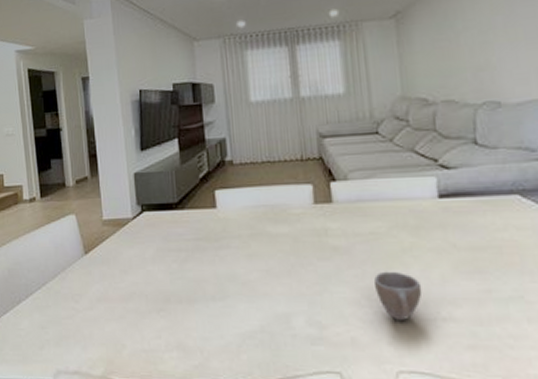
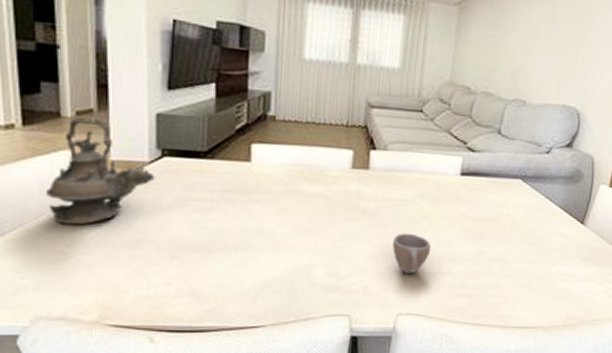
teapot: none [58,184,139,282] -> present [45,117,156,225]

